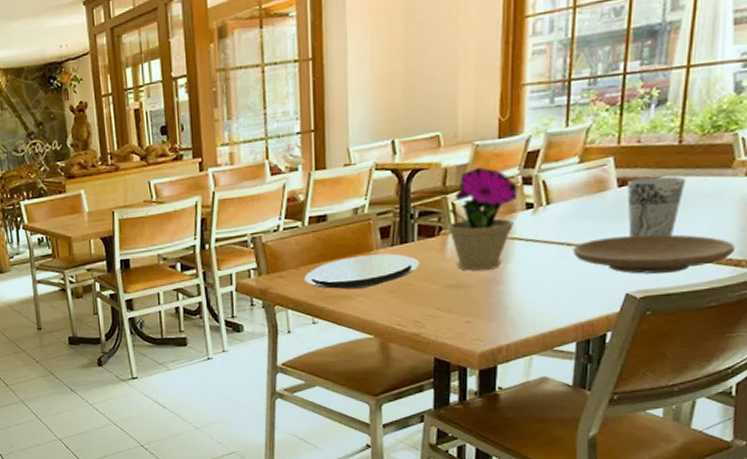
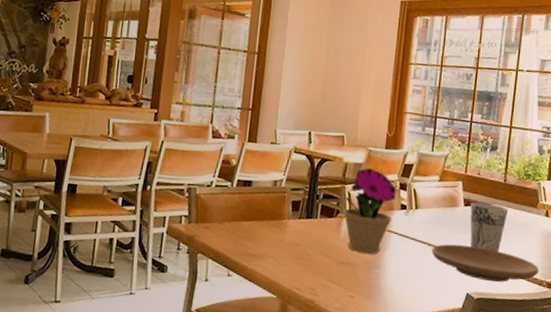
plate: present [305,253,420,290] -> none [227,221,320,252]

